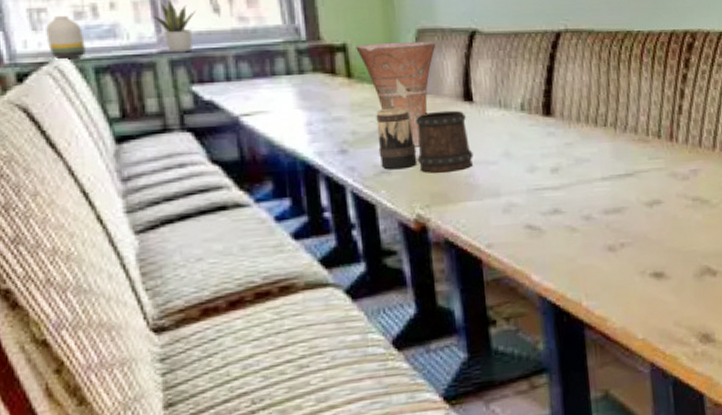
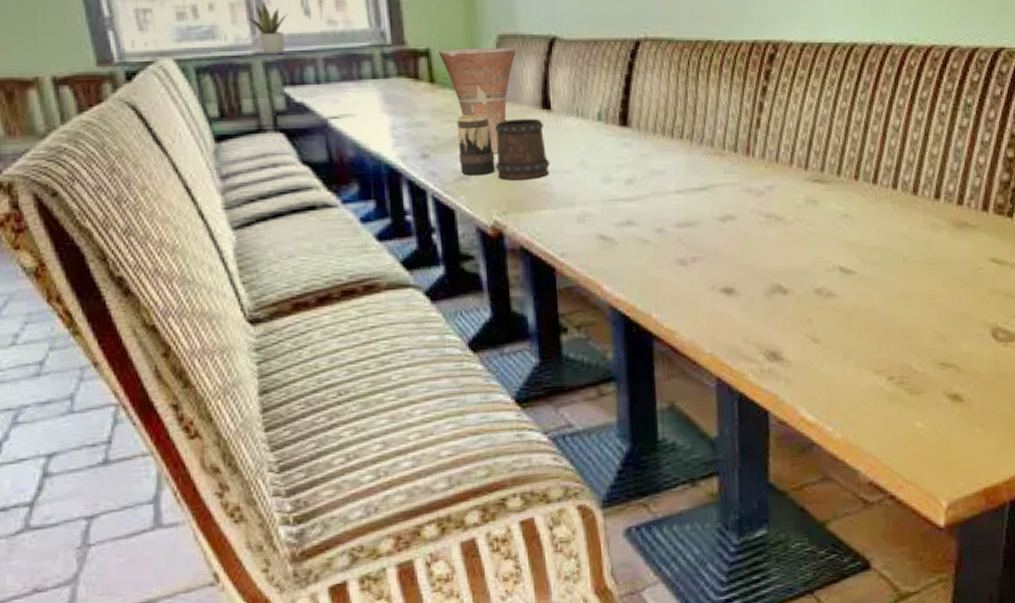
vase: present [46,15,86,60] -> none [151,16,187,60]

